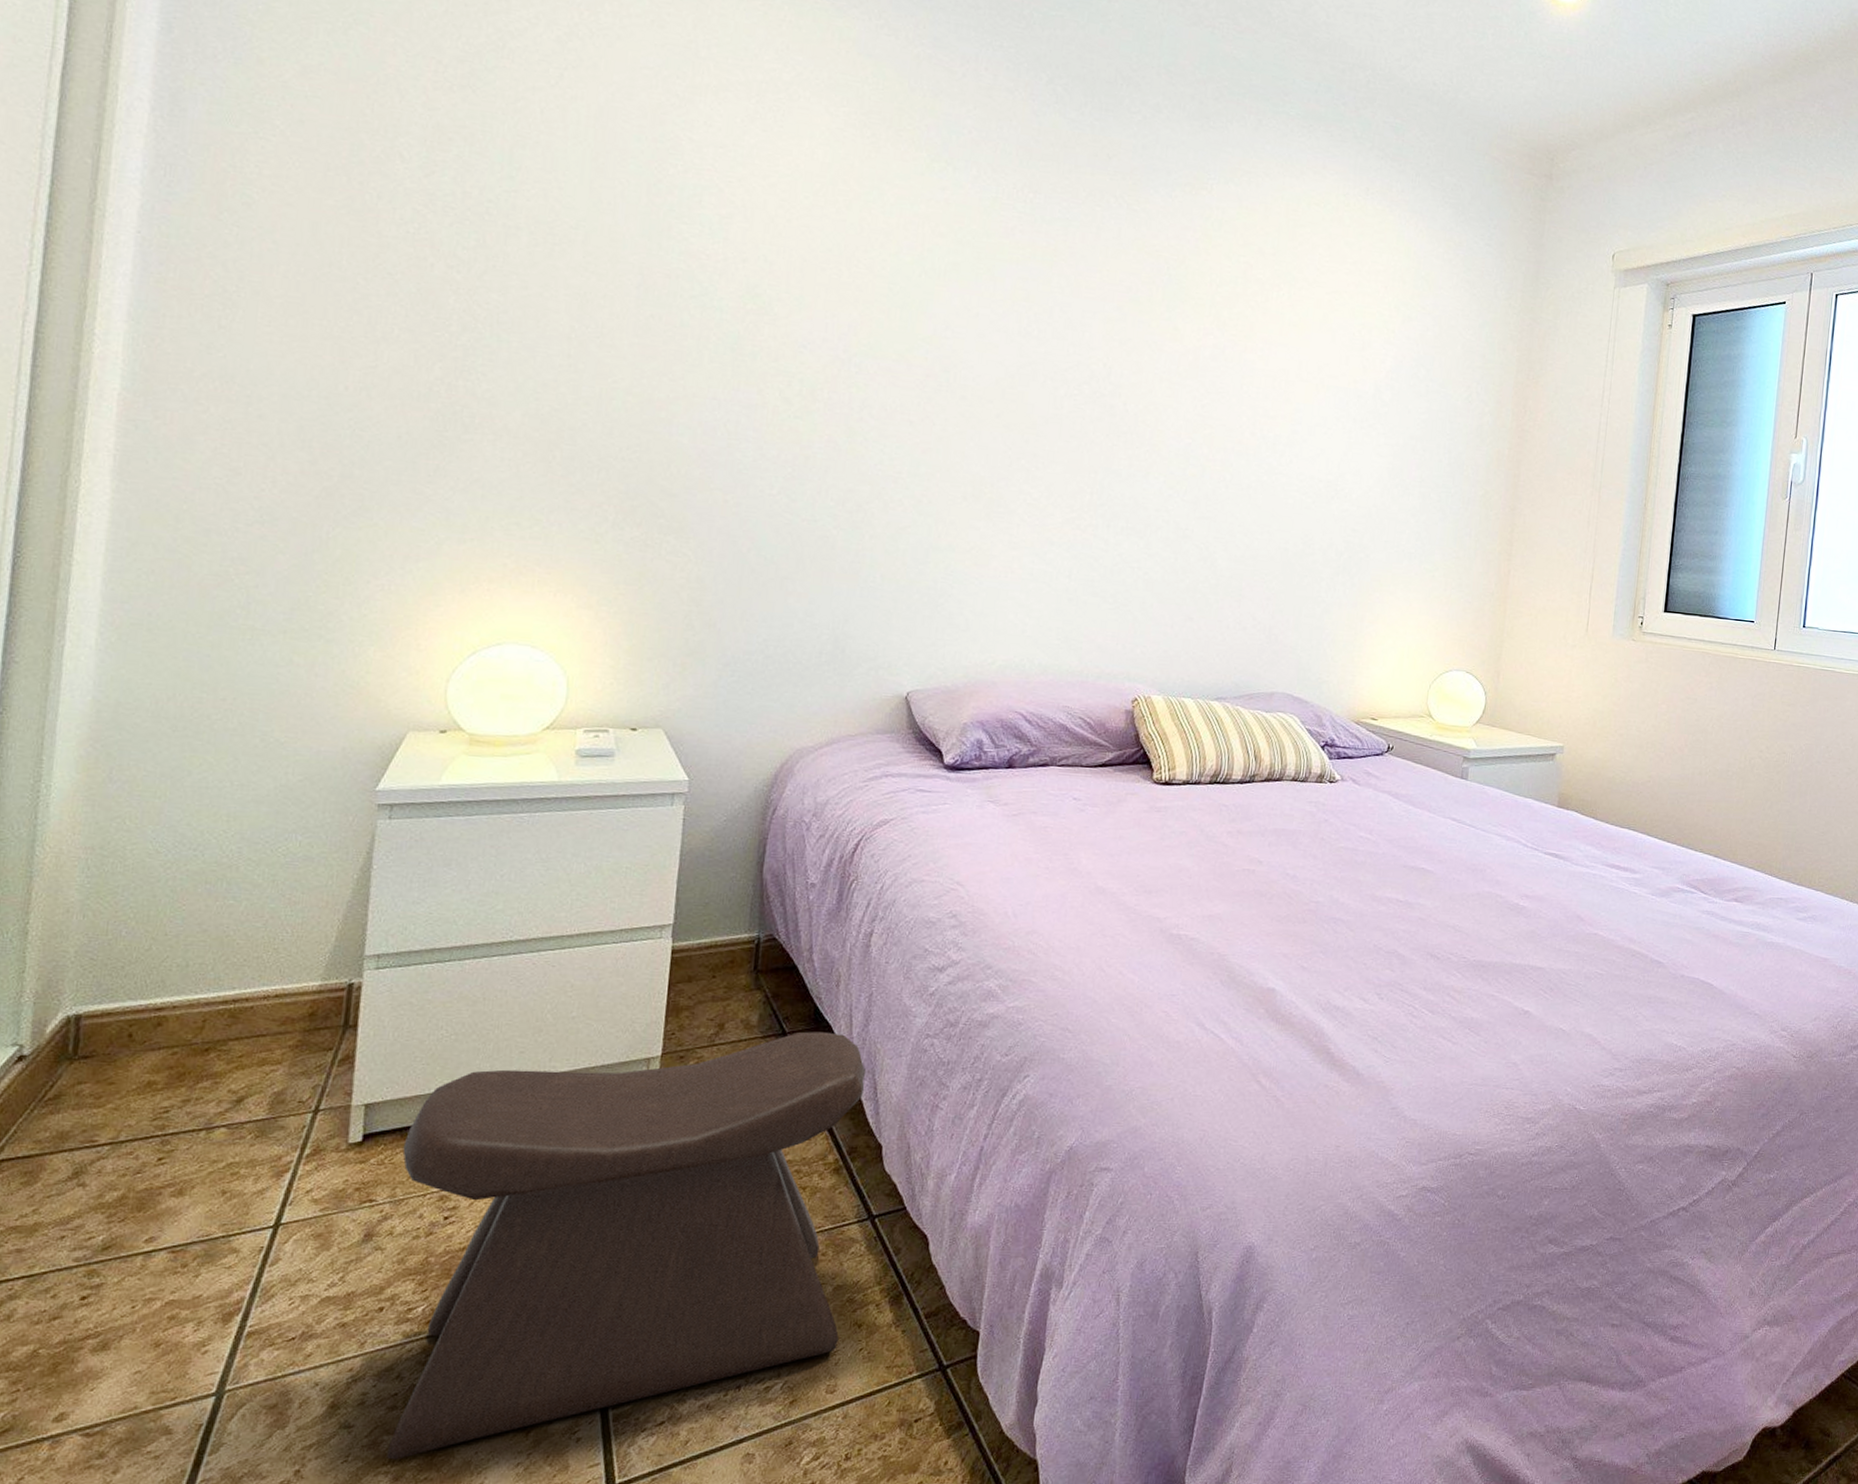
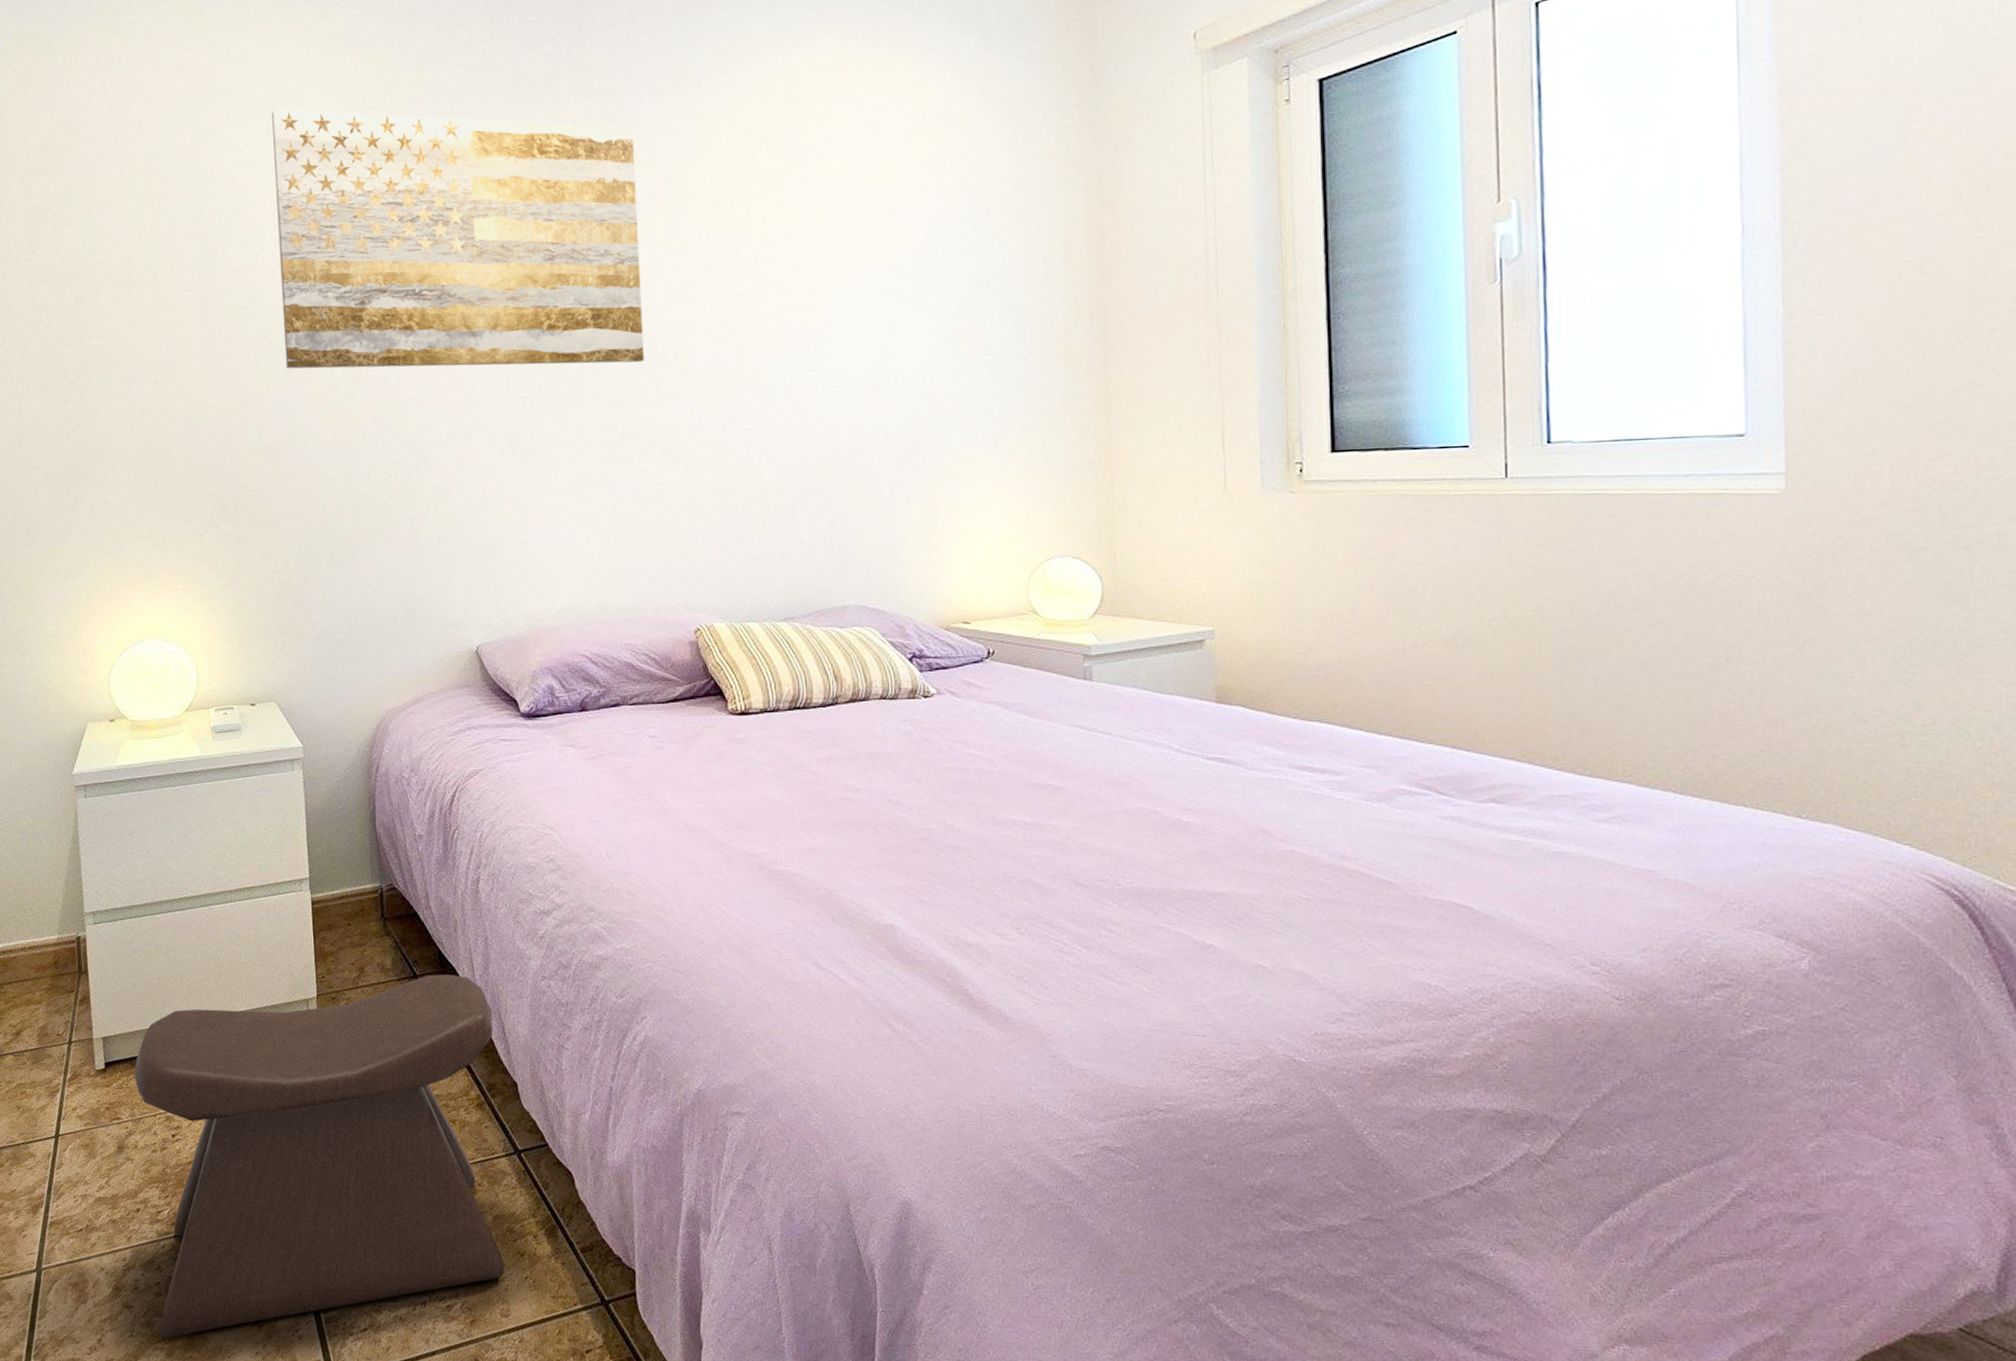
wall art: none [734,95,1144,437] -> present [272,109,644,369]

